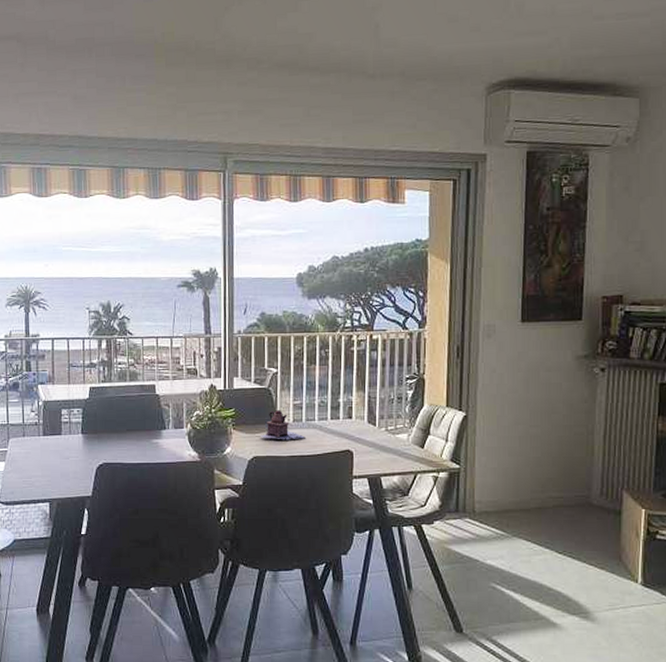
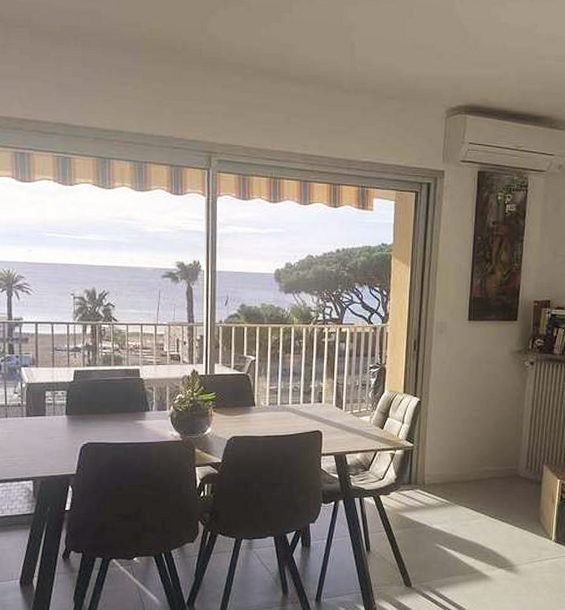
teapot: present [259,410,305,440] -> none [238,394,280,422]

